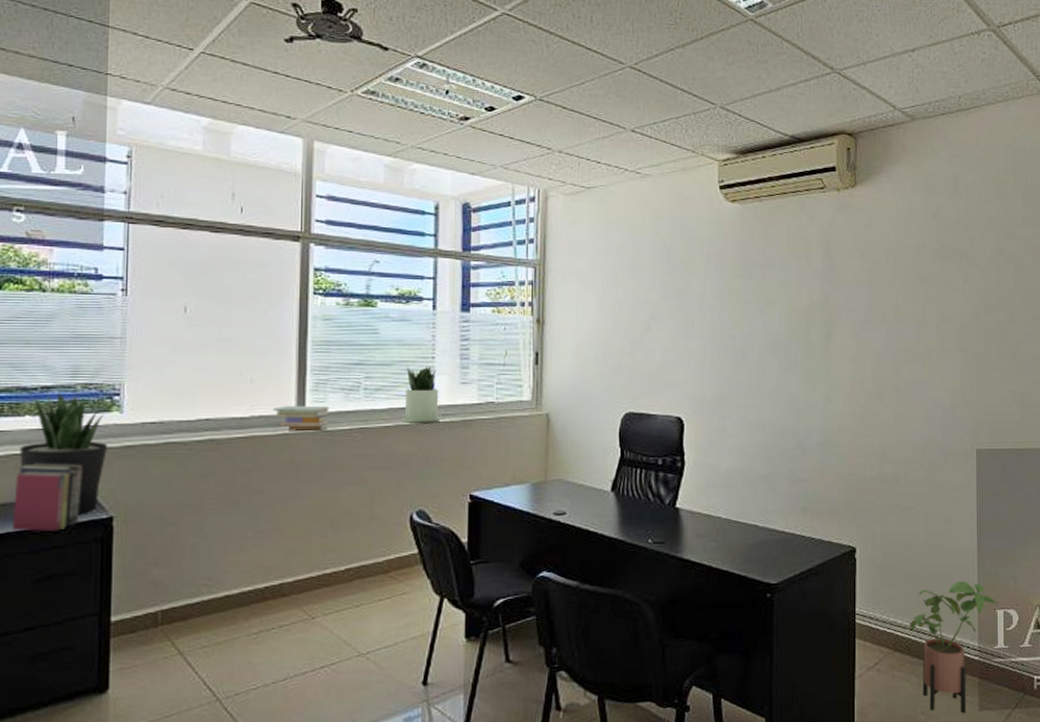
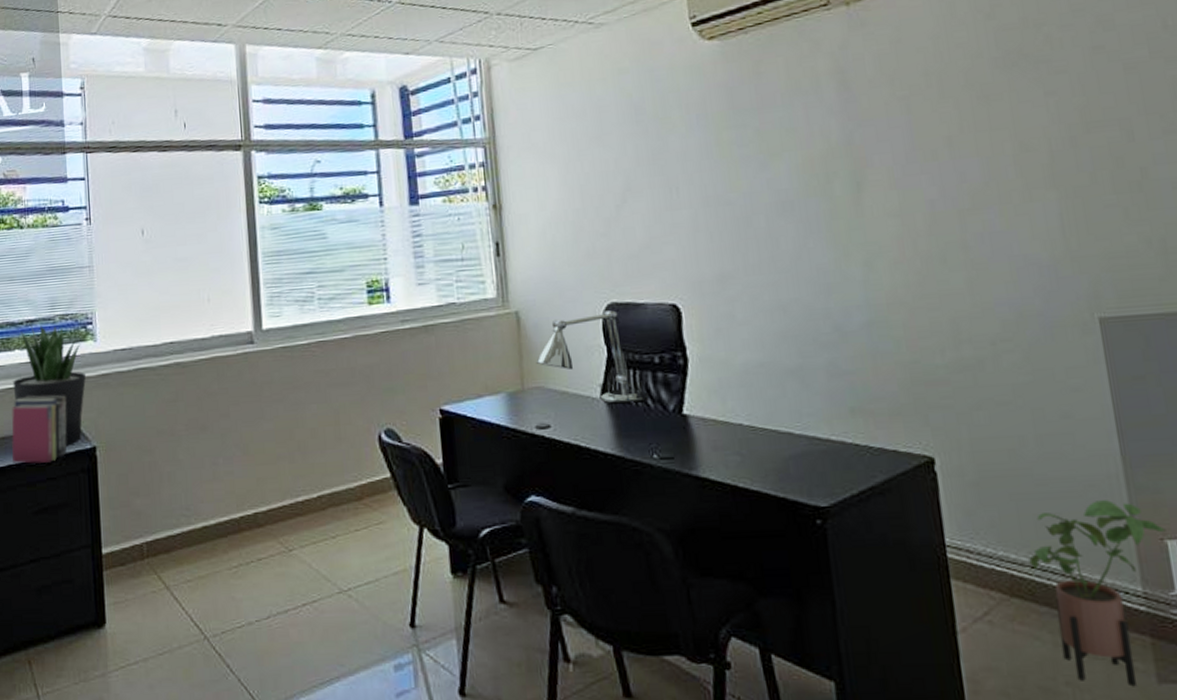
books: present [272,405,329,432] -> none [231,320,286,349]
planter: present [401,366,441,423] -> none [358,268,401,333]
desk lamp: none [560,419,651,497] -> present [536,310,650,404]

